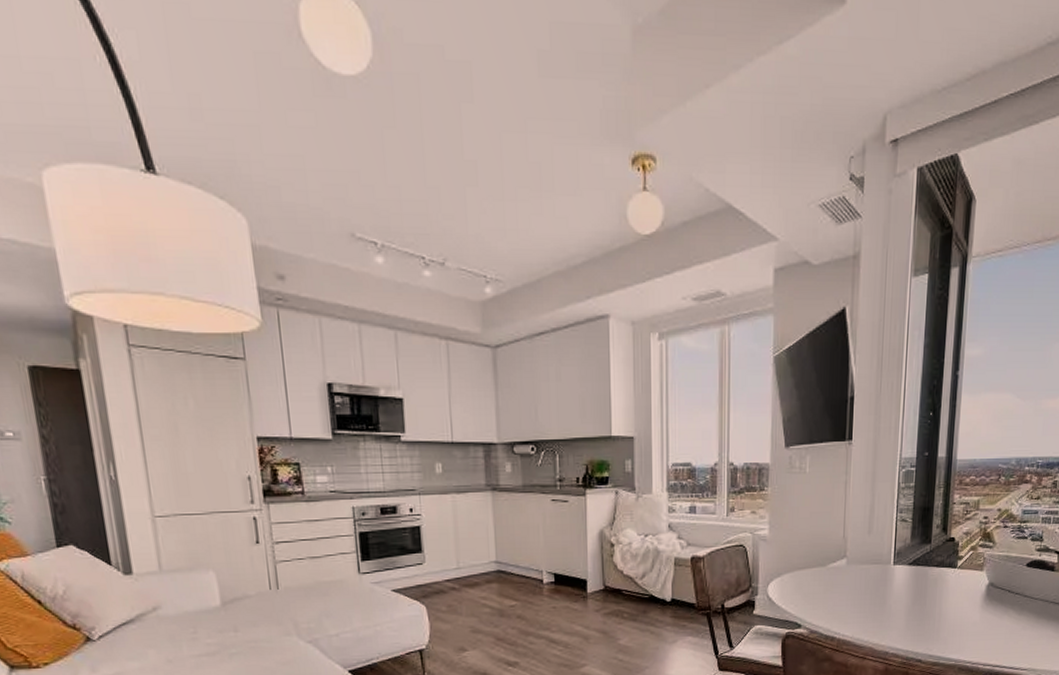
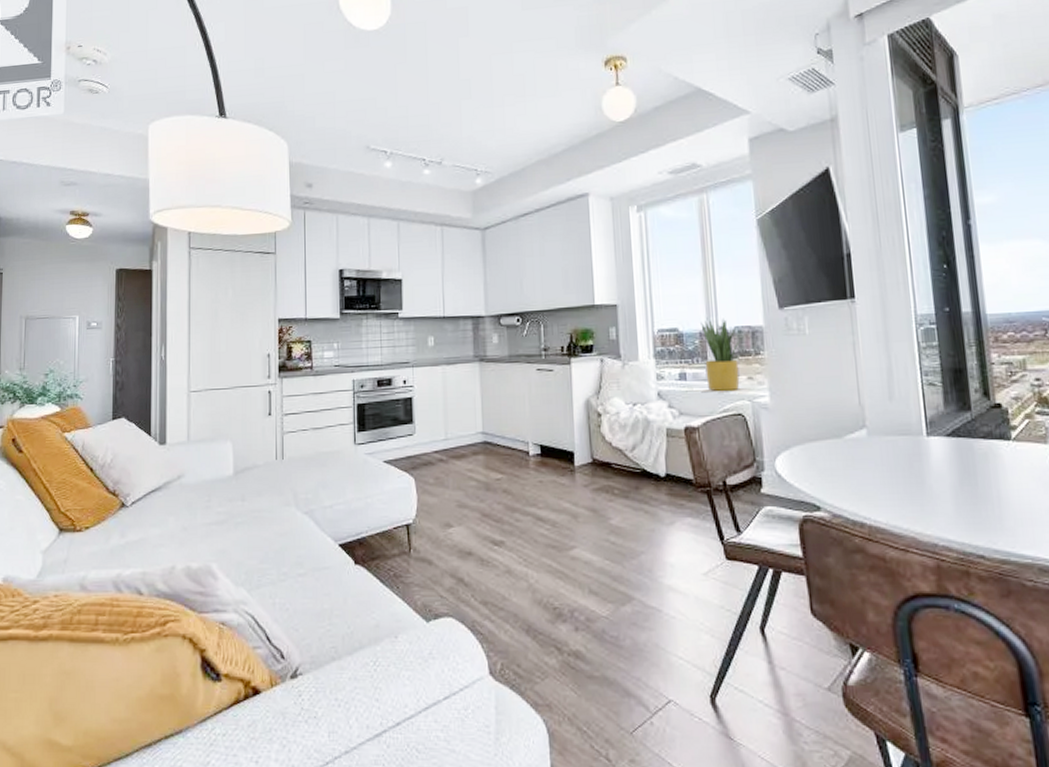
planter: none [713,454,749,524] -> present [700,318,741,391]

